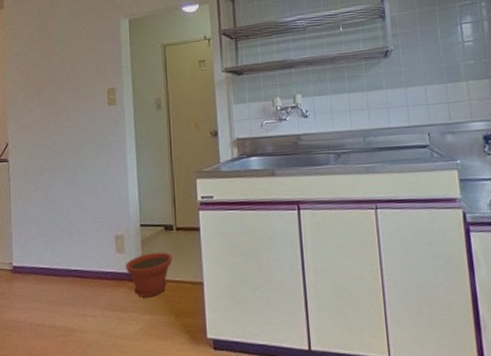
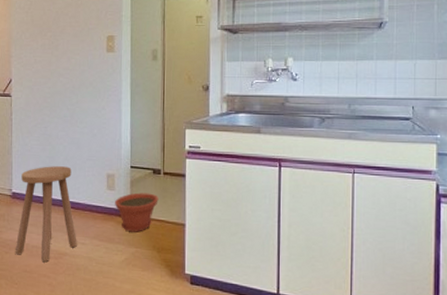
stool: none [18,232,87,342] -> present [15,166,77,263]

